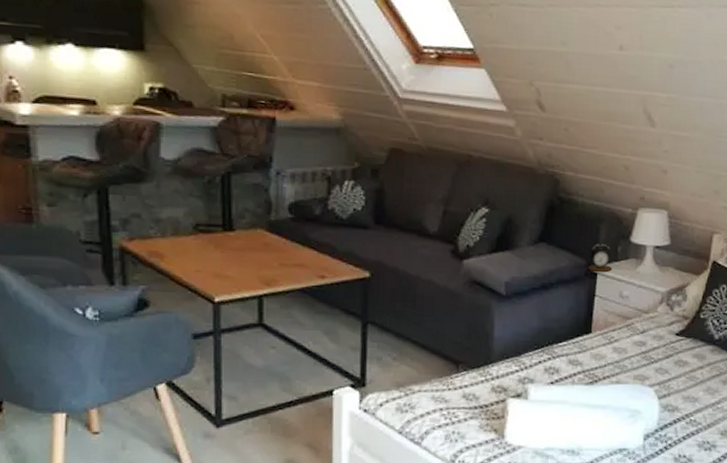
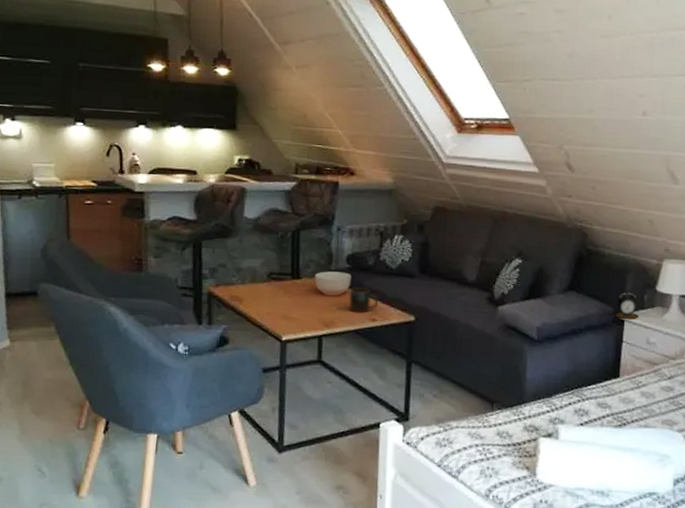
bowl: none [250,222,295,251] -> present [314,271,352,297]
mug: none [292,240,327,270] -> present [348,287,378,313]

